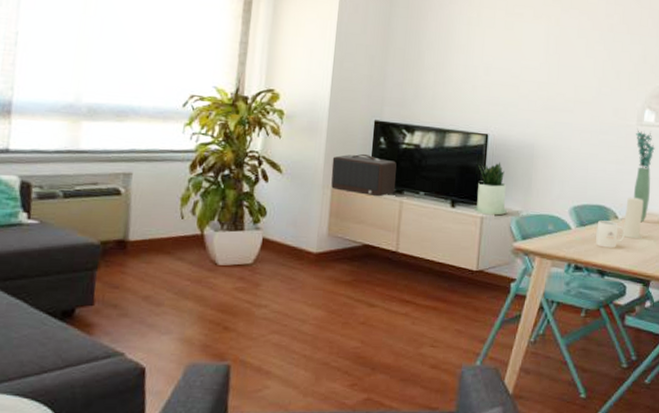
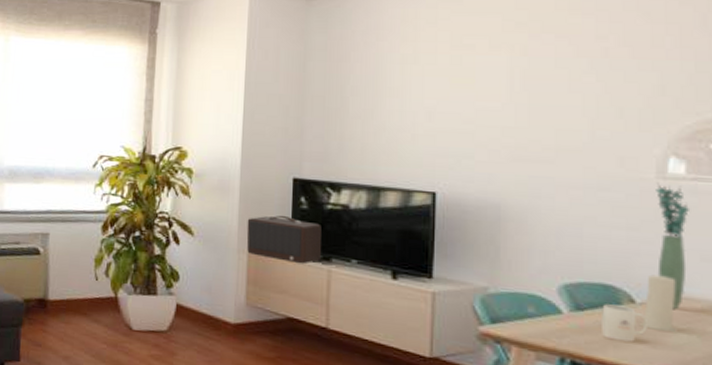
planter: present [473,162,508,216] -> none [421,226,469,292]

